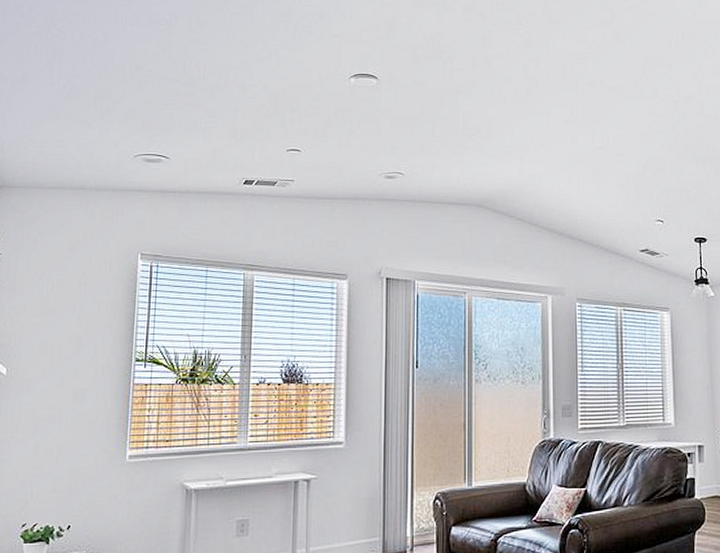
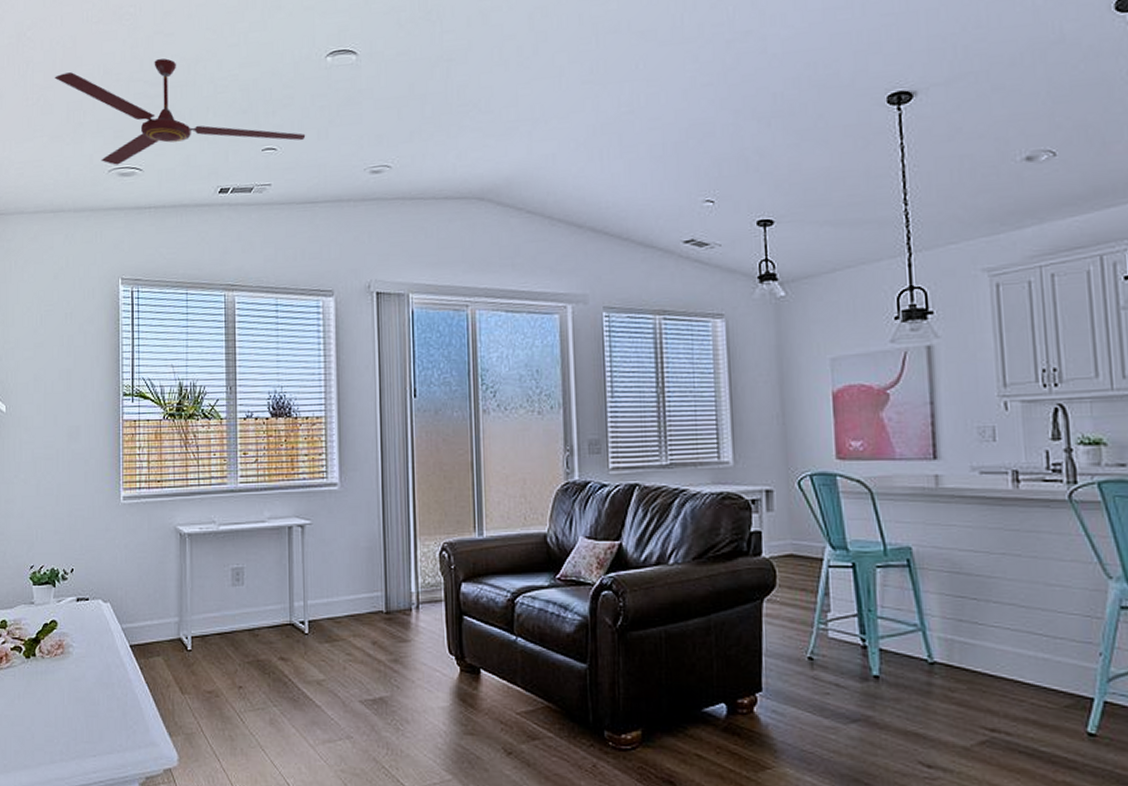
ceiling fan: none [83,63,328,152] -> present [54,58,306,165]

